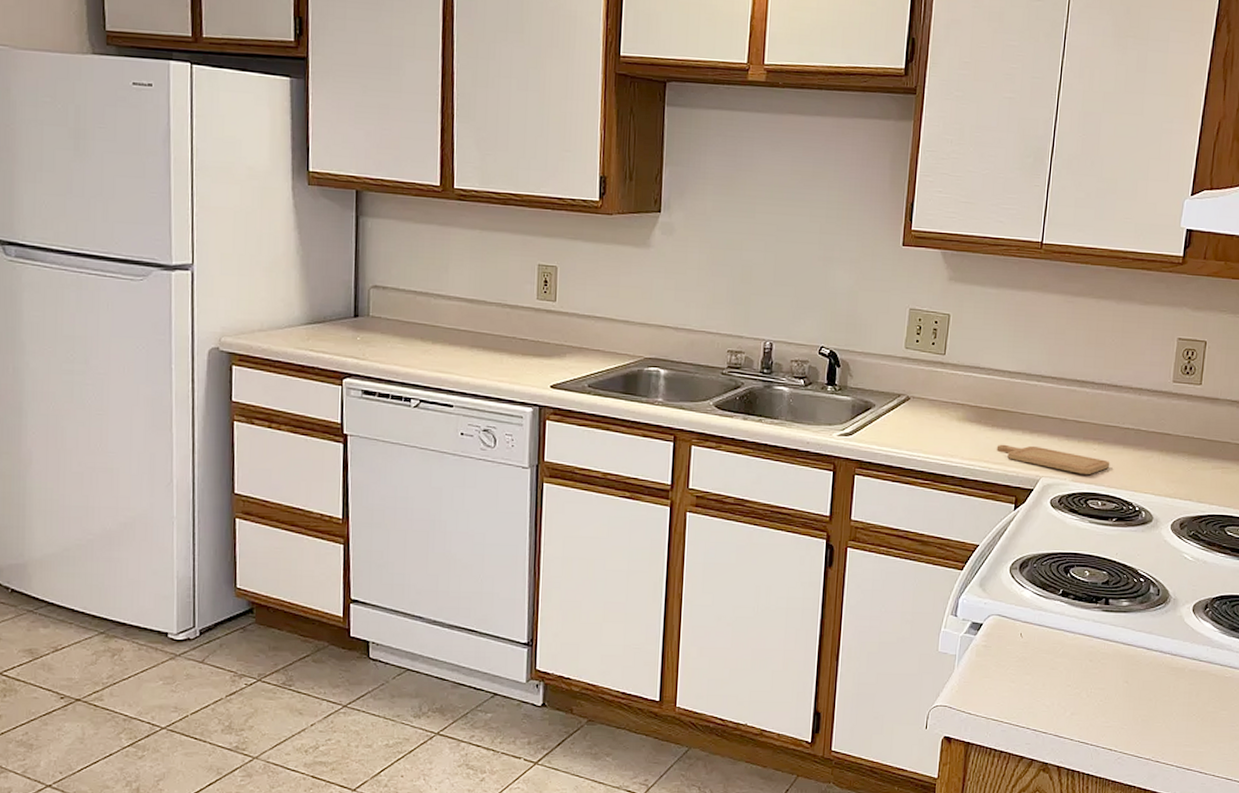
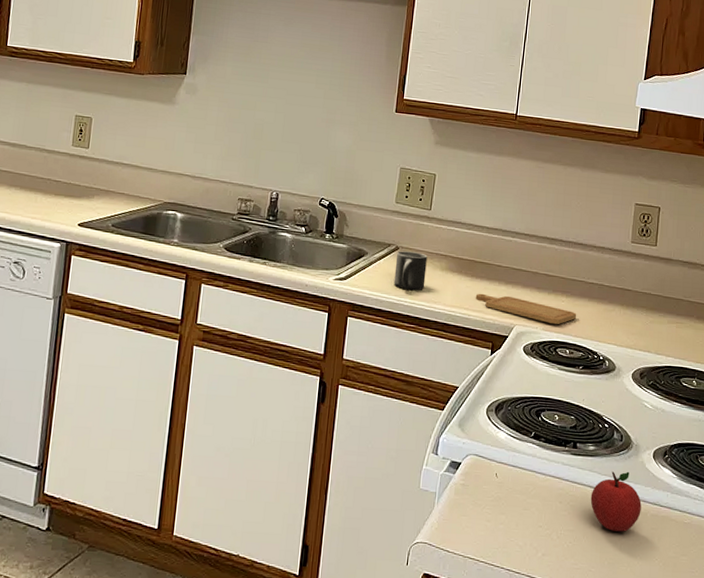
mug: none [905,401,942,444] -> present [393,251,428,291]
apple: none [1123,626,1179,688] -> present [590,471,642,532]

